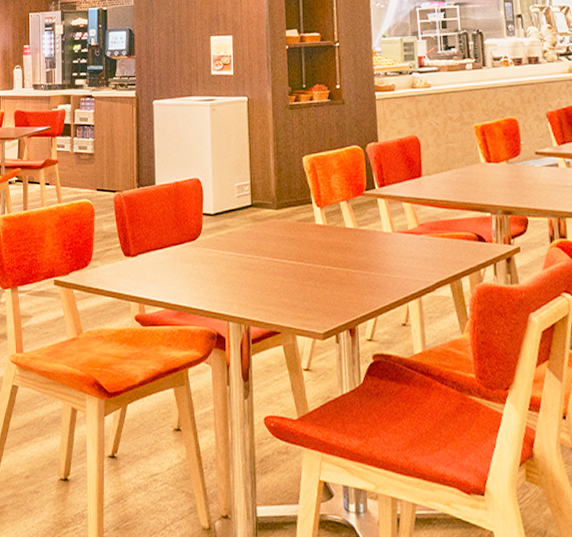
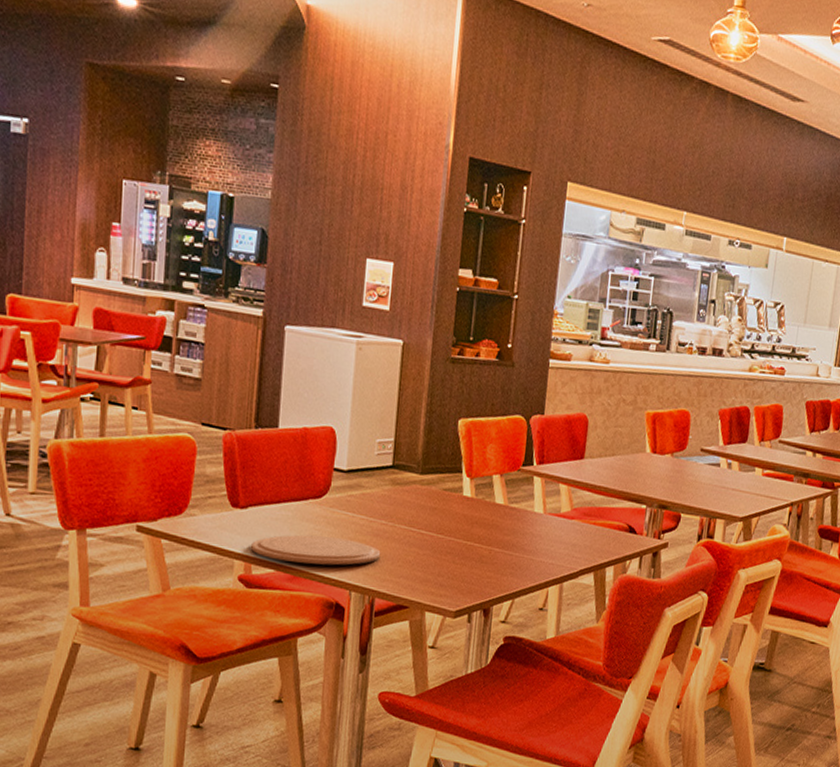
plate: none [143,274,251,300] -> present [251,535,381,566]

